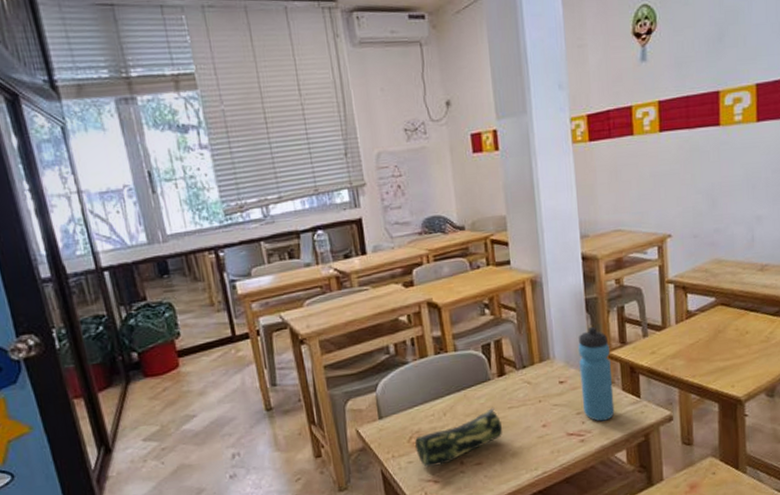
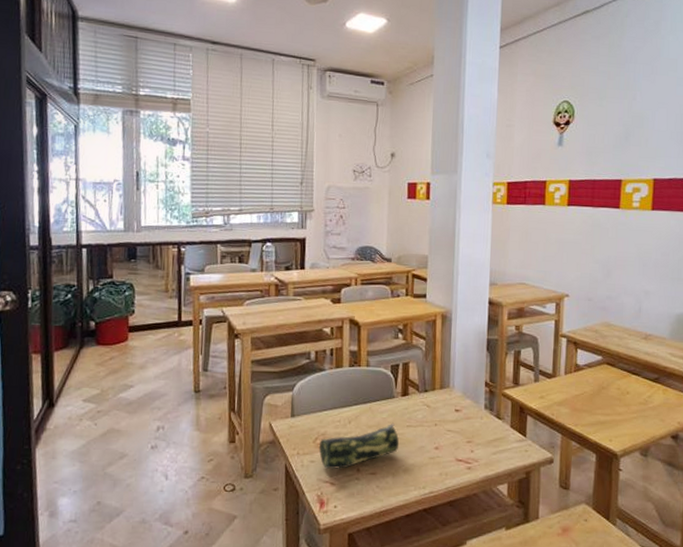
water bottle: present [578,326,615,422] -> none [473,364,504,453]

